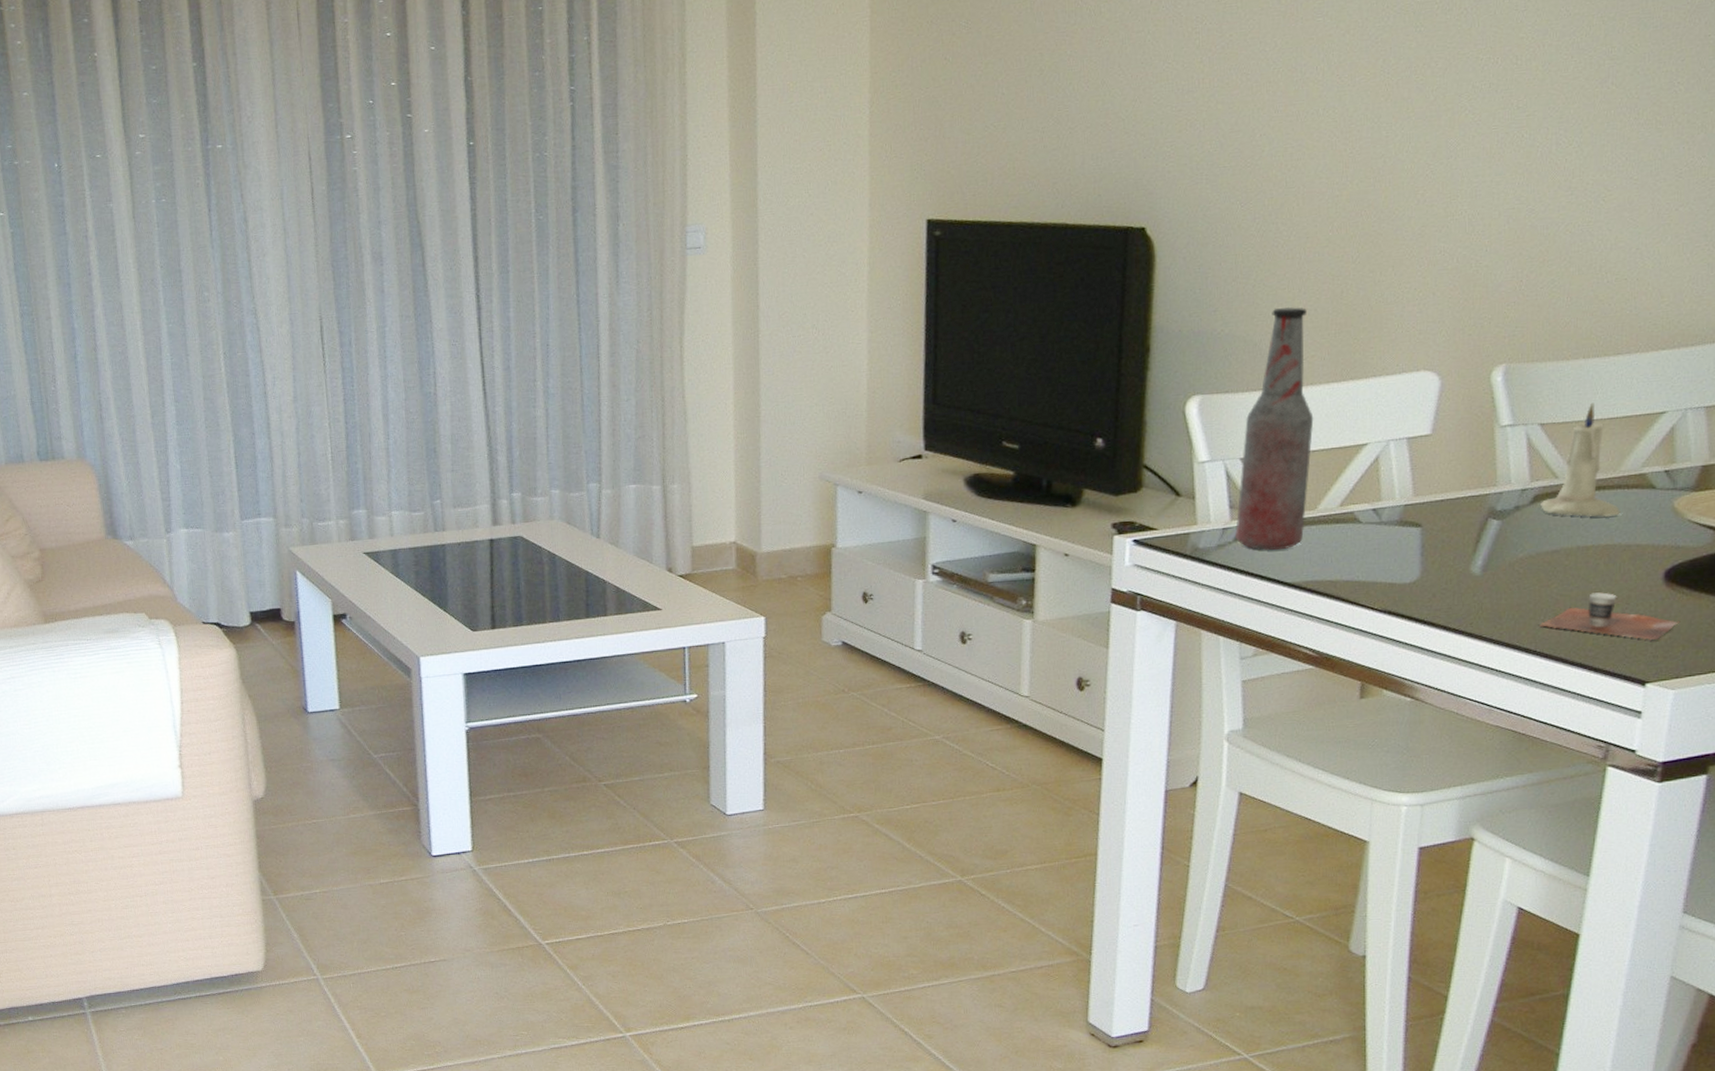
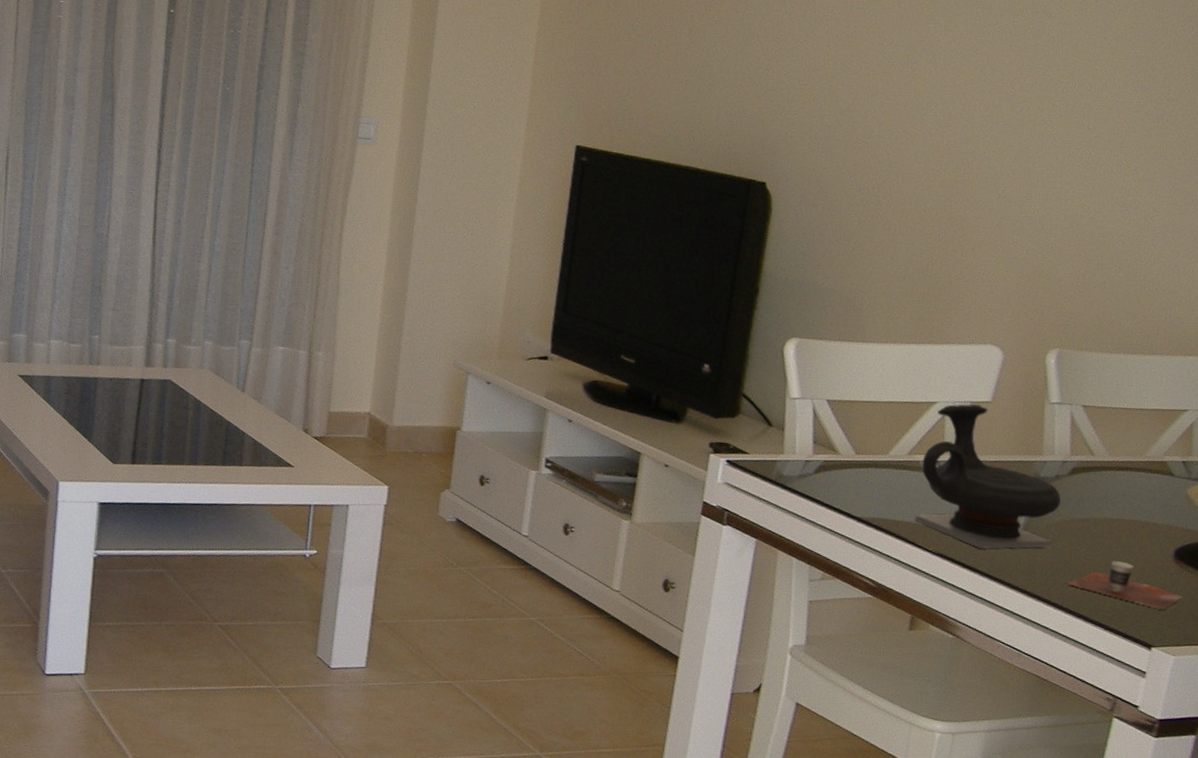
bottle: present [1235,306,1314,551] -> none [816,271,896,487]
teapot: none [1355,440,1523,599] -> present [915,404,1061,549]
candle: present [1540,402,1620,517] -> none [1077,393,1143,495]

